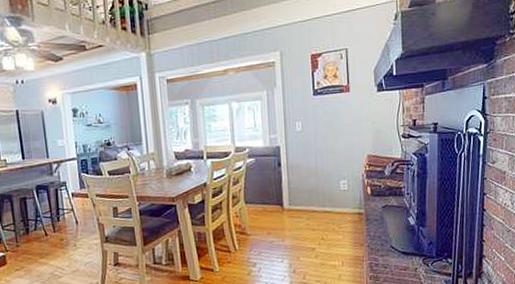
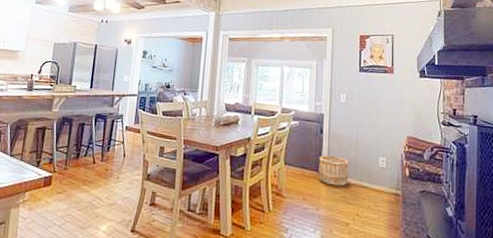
wooden bucket: none [280,186,311,216] -> present [319,155,350,186]

